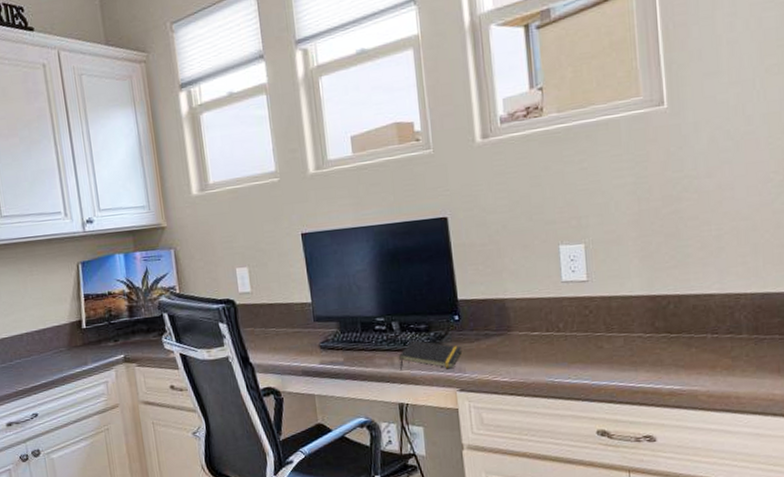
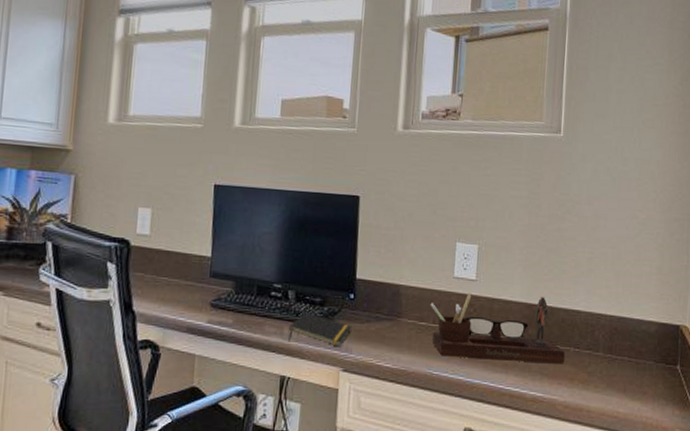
desk organizer: none [540,285,702,363] -> present [430,293,566,364]

